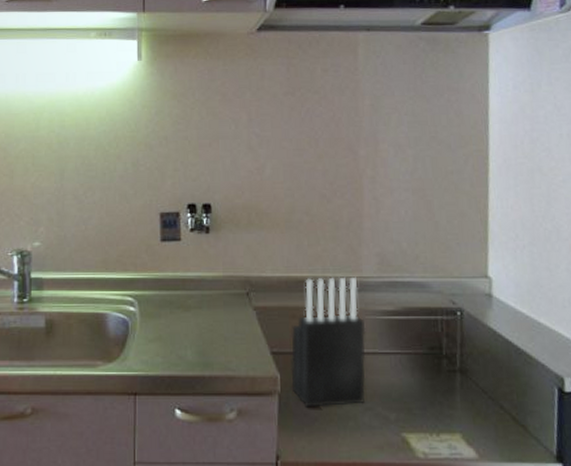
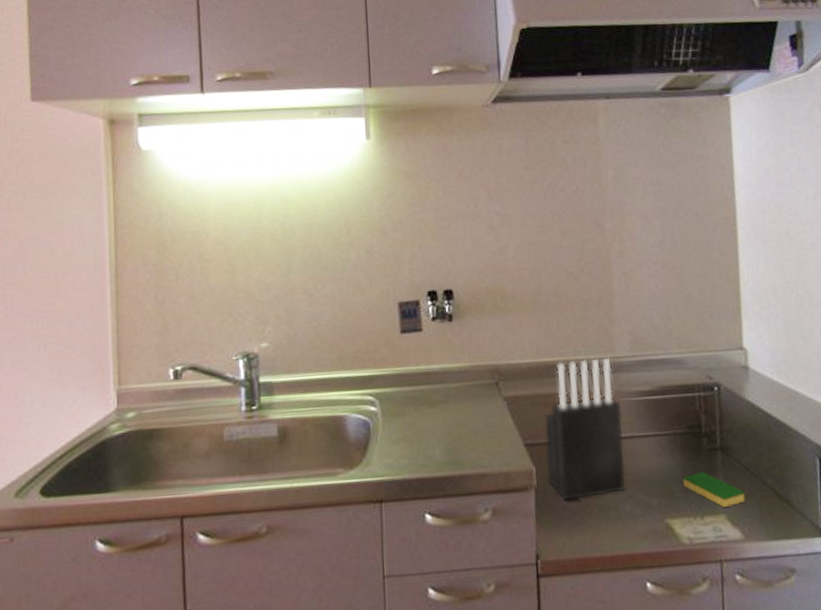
dish sponge: none [421,391,482,426] -> present [683,471,745,507]

